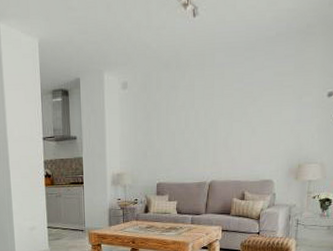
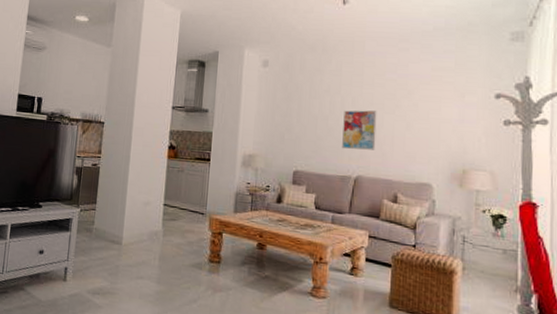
wall art: none [197,119,227,159] -> present [342,110,377,150]

